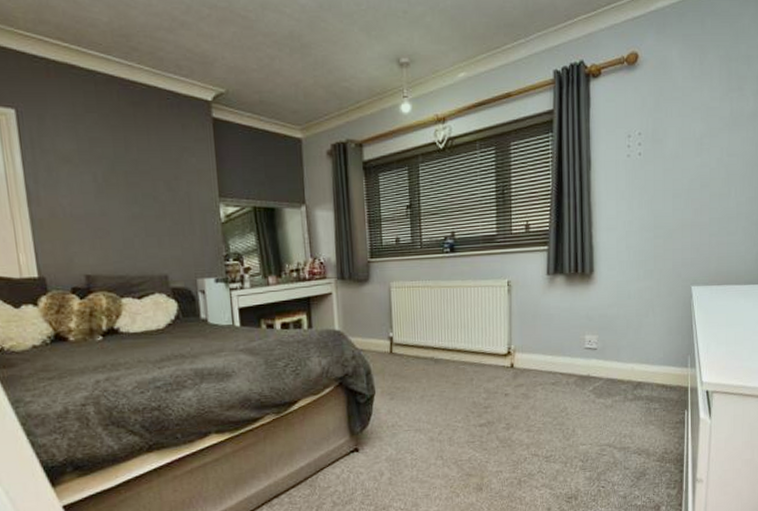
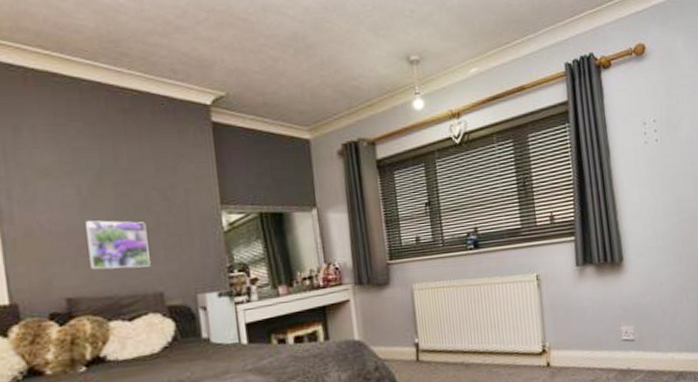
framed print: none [100,205,157,252] -> present [84,220,150,270]

